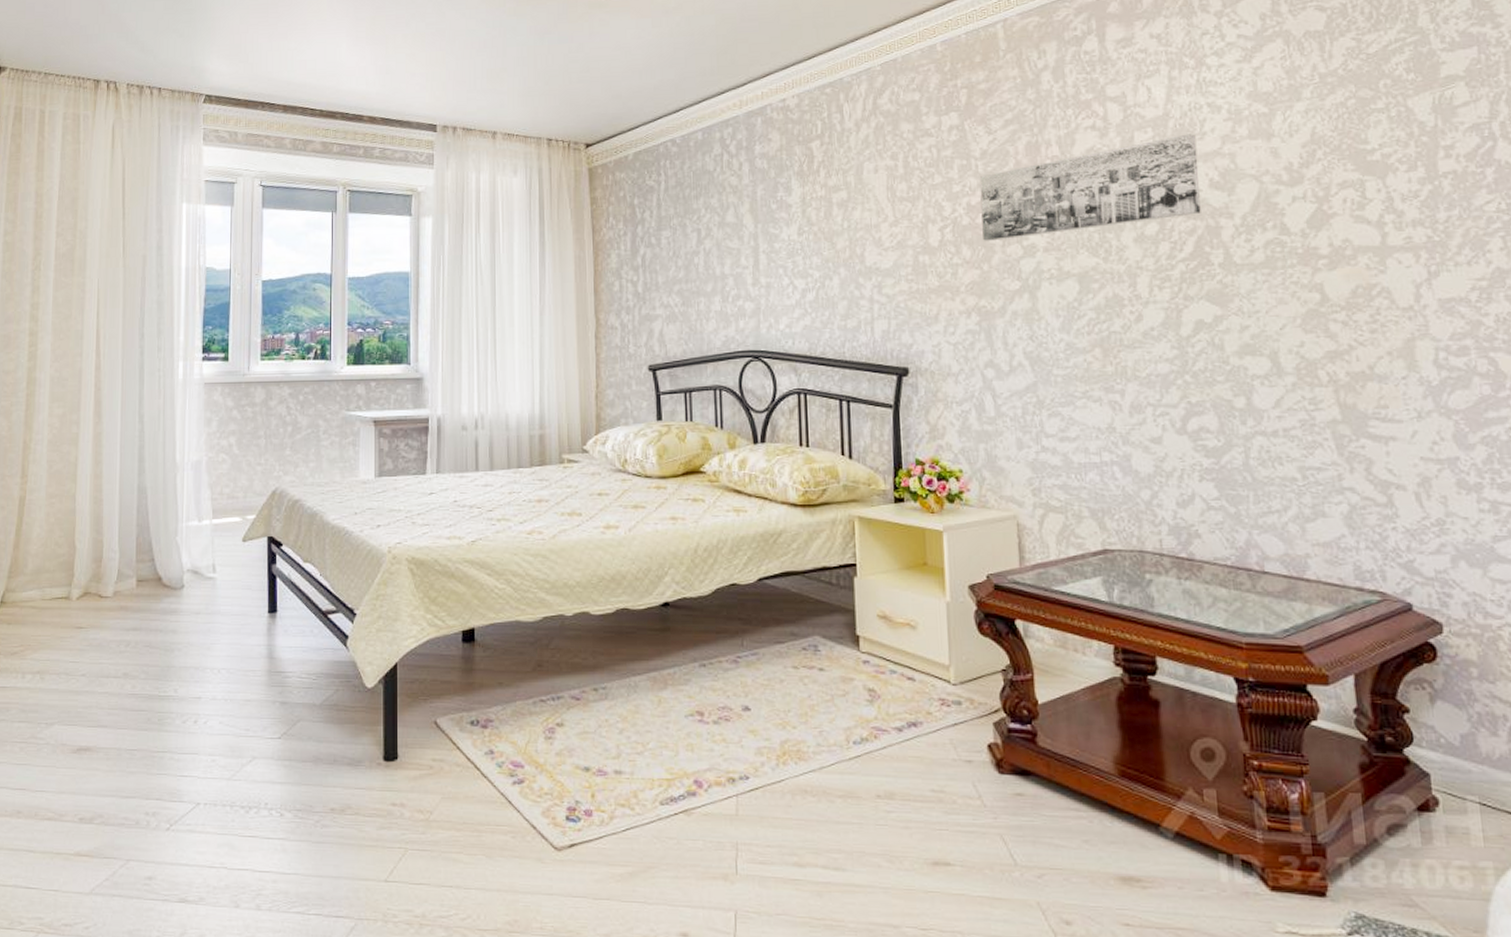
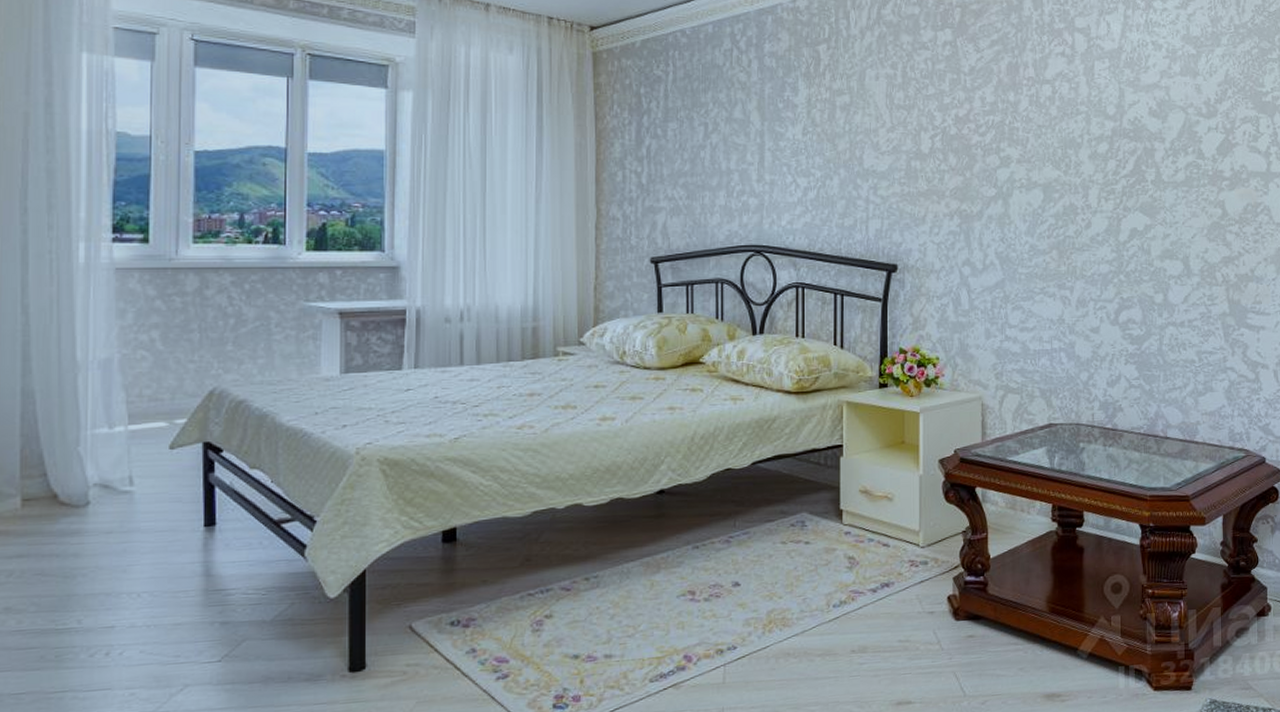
wall art: present [979,134,1201,242] -> none [967,67,1142,152]

